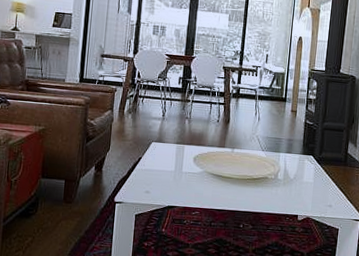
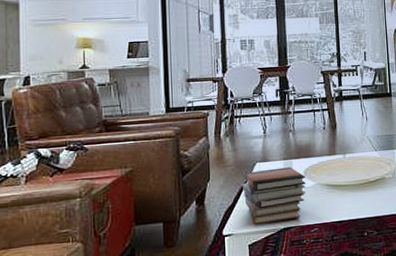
book stack: none [137,149,194,199] -> present [242,167,306,225]

